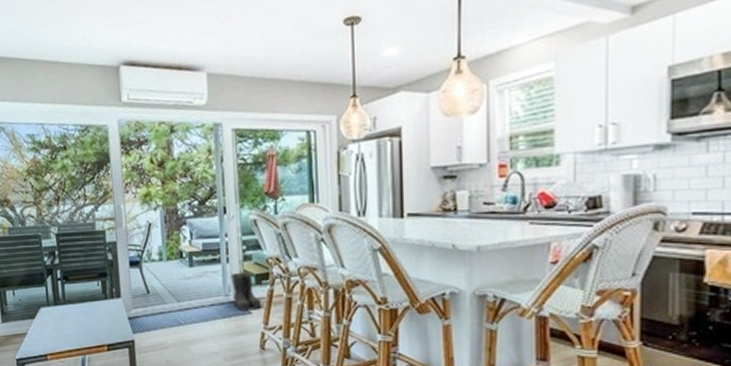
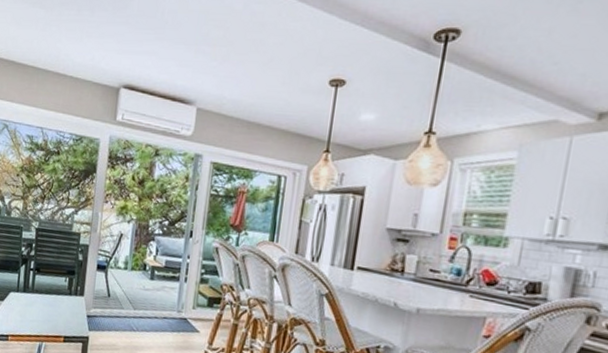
boots: present [230,272,263,312] -> none [184,292,211,330]

